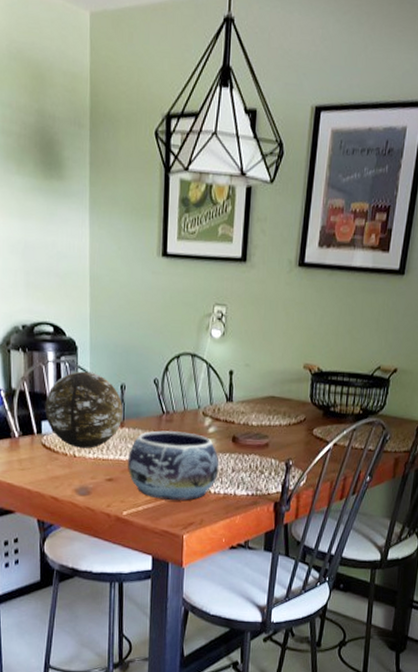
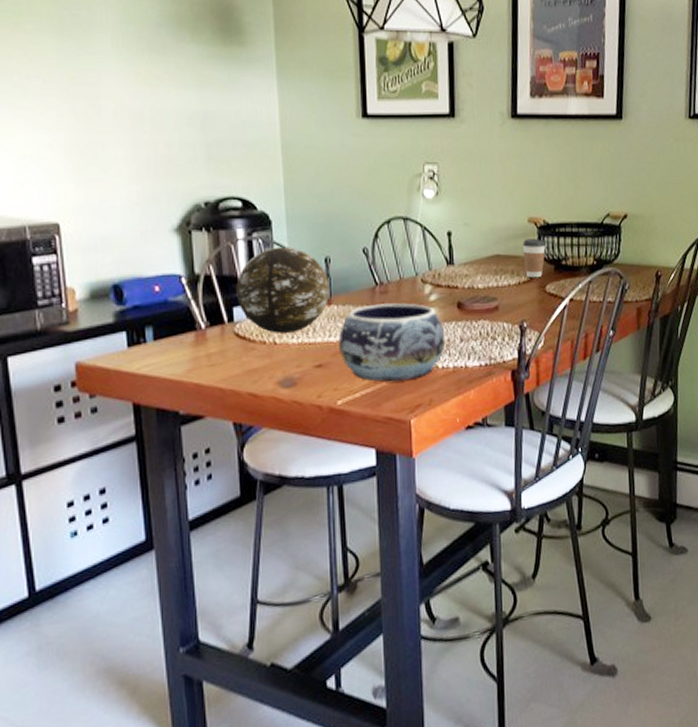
coffee cup: none [295,384,317,421] -> present [522,239,546,278]

